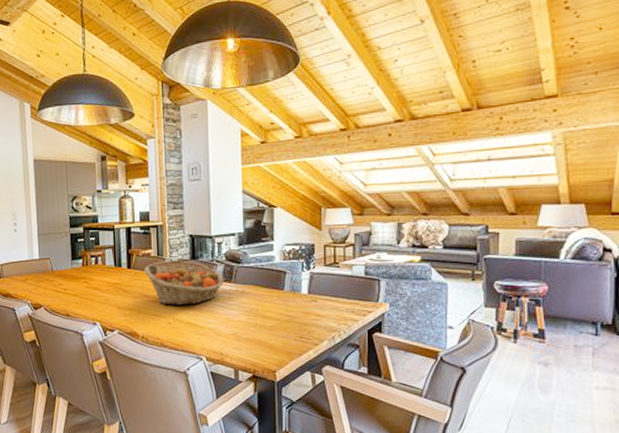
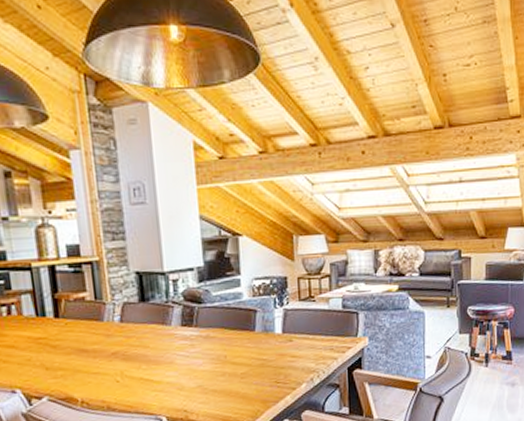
fruit basket: present [144,260,224,305] -> none [78,303,183,360]

